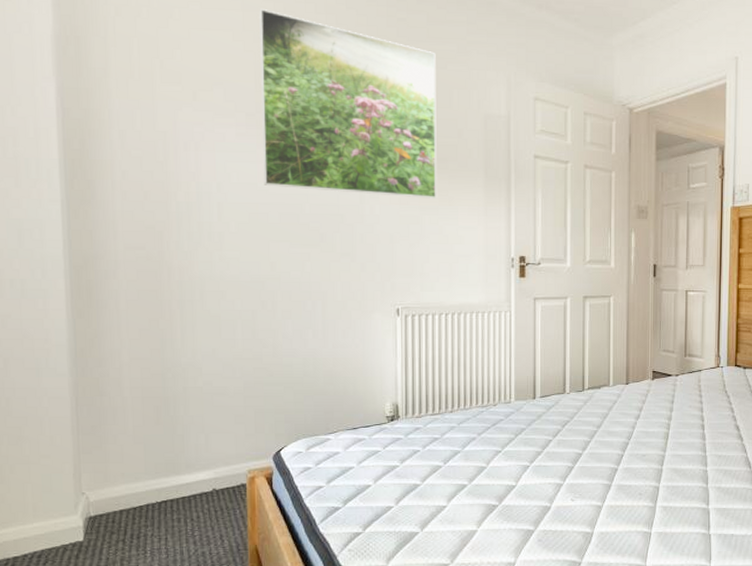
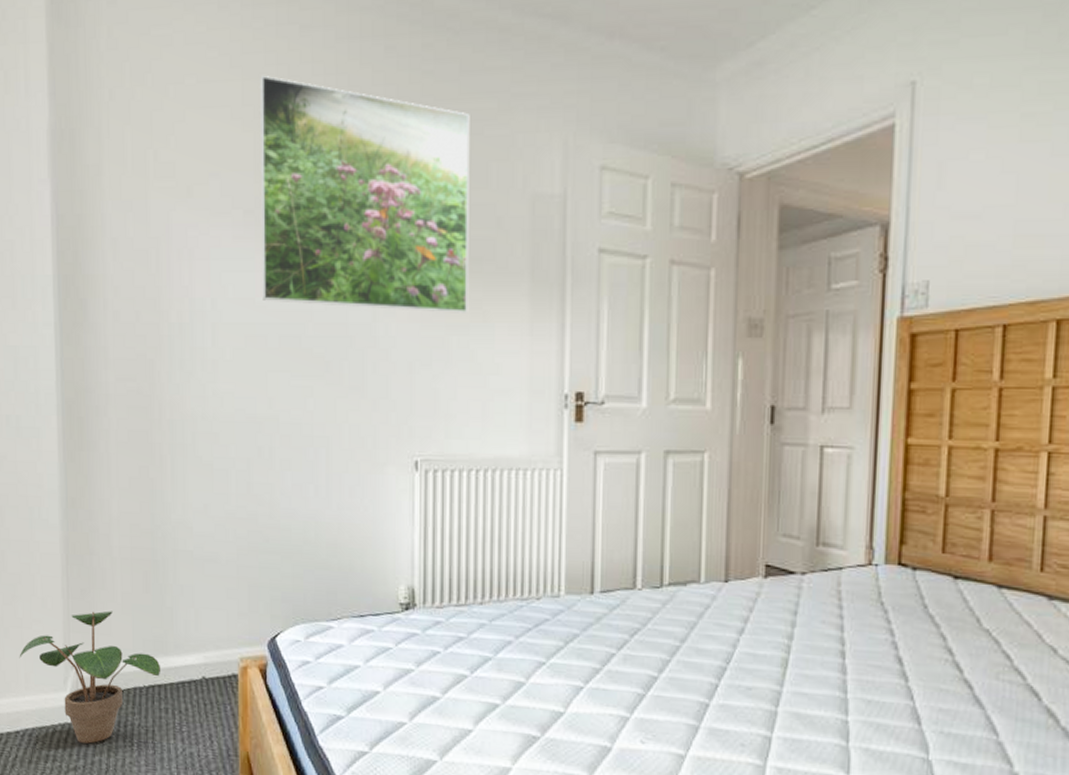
potted plant: none [26,442,172,557] -> present [19,610,160,744]

